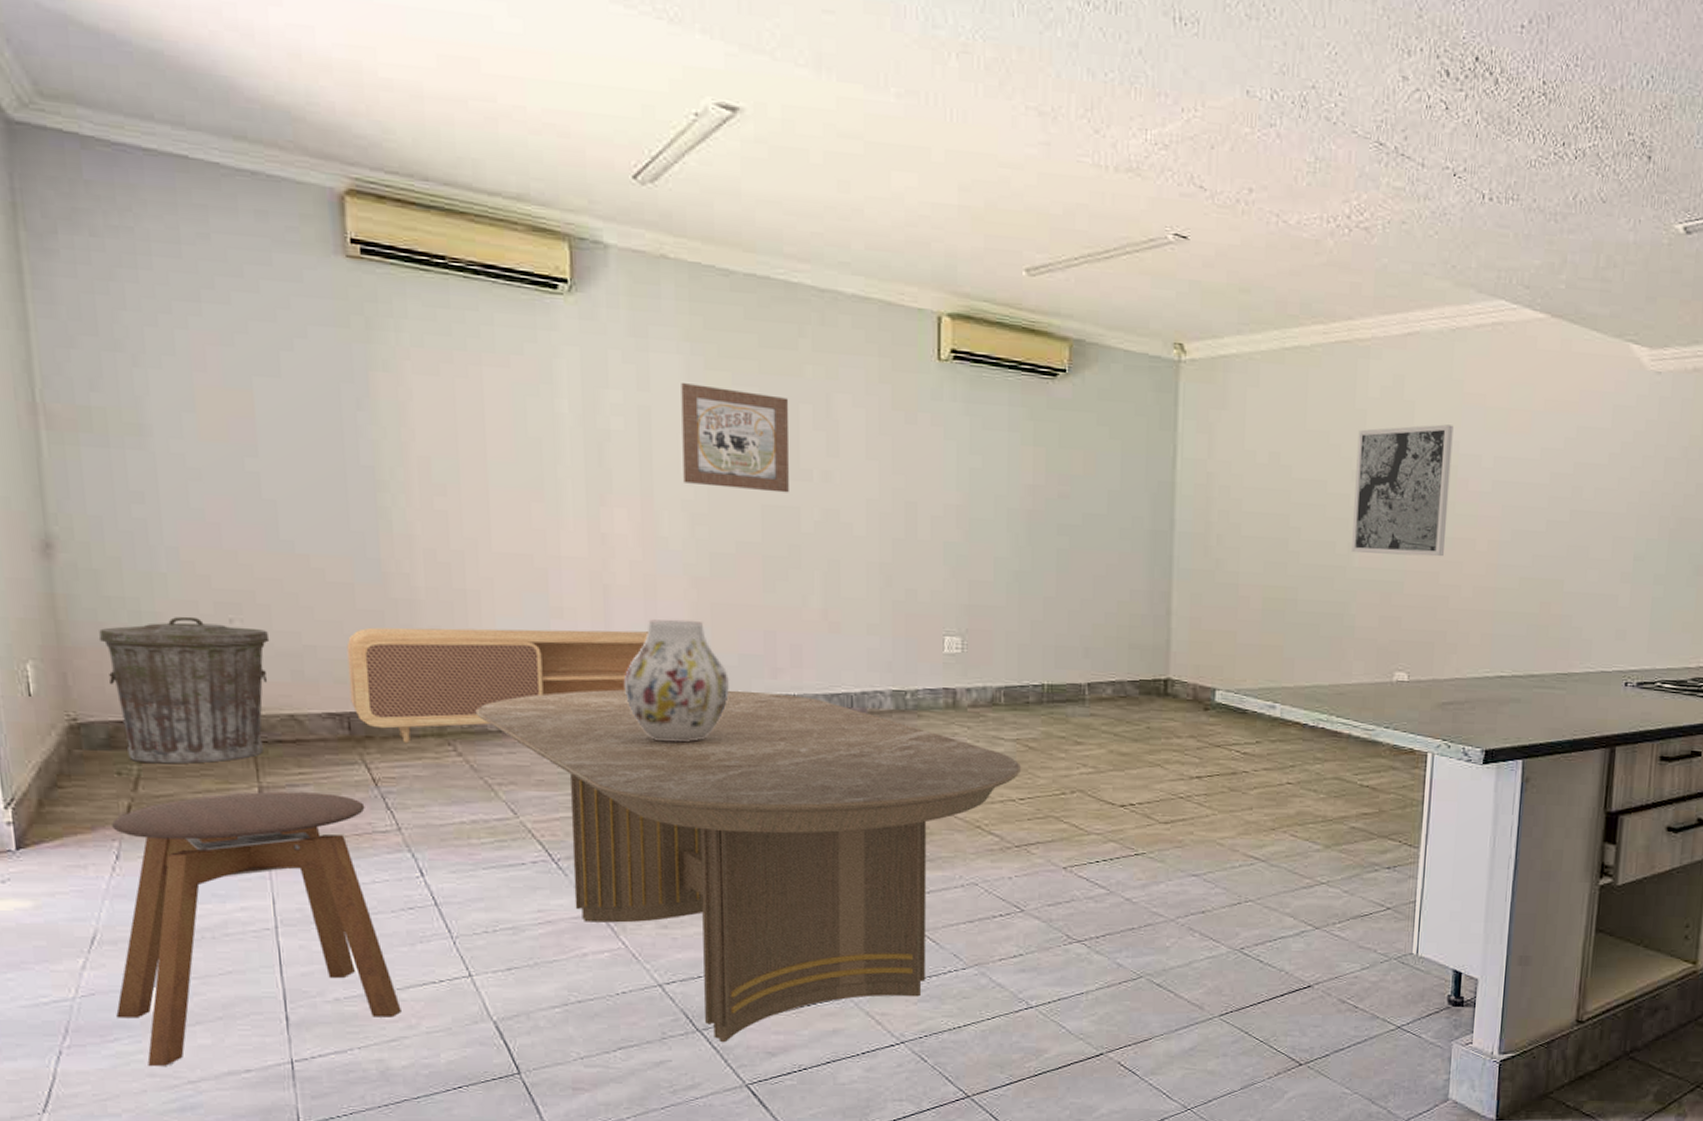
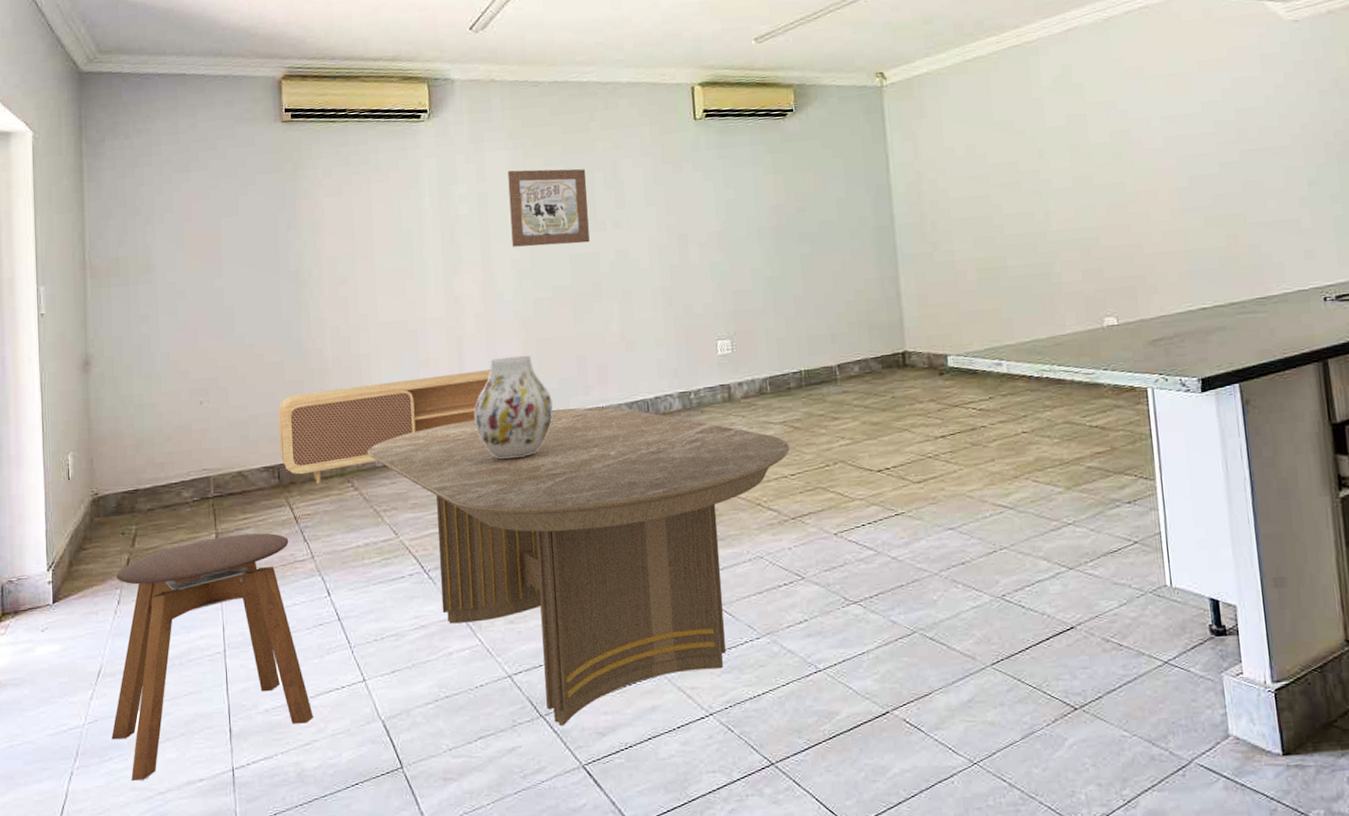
trash can: present [98,616,270,764] -> none [115,403,227,523]
wall art: present [1352,424,1454,557] -> none [1038,97,1131,219]

